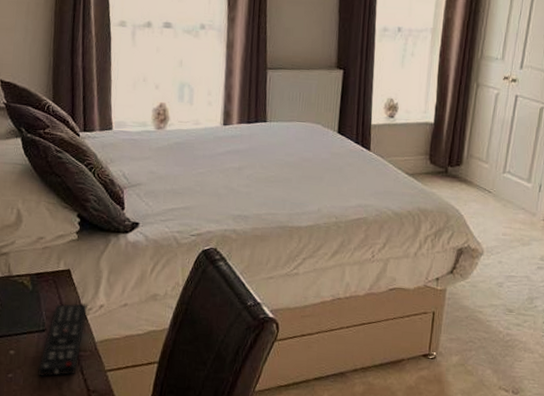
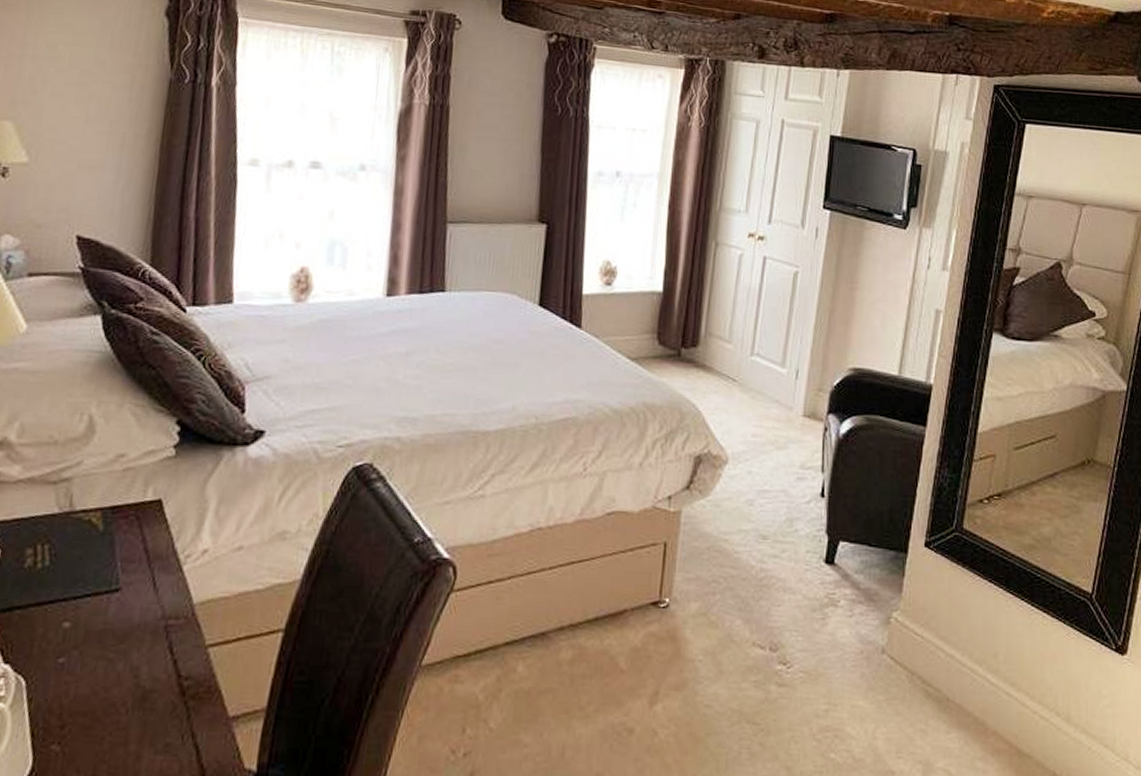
remote control: present [37,303,88,376] -> none [103,548,185,659]

